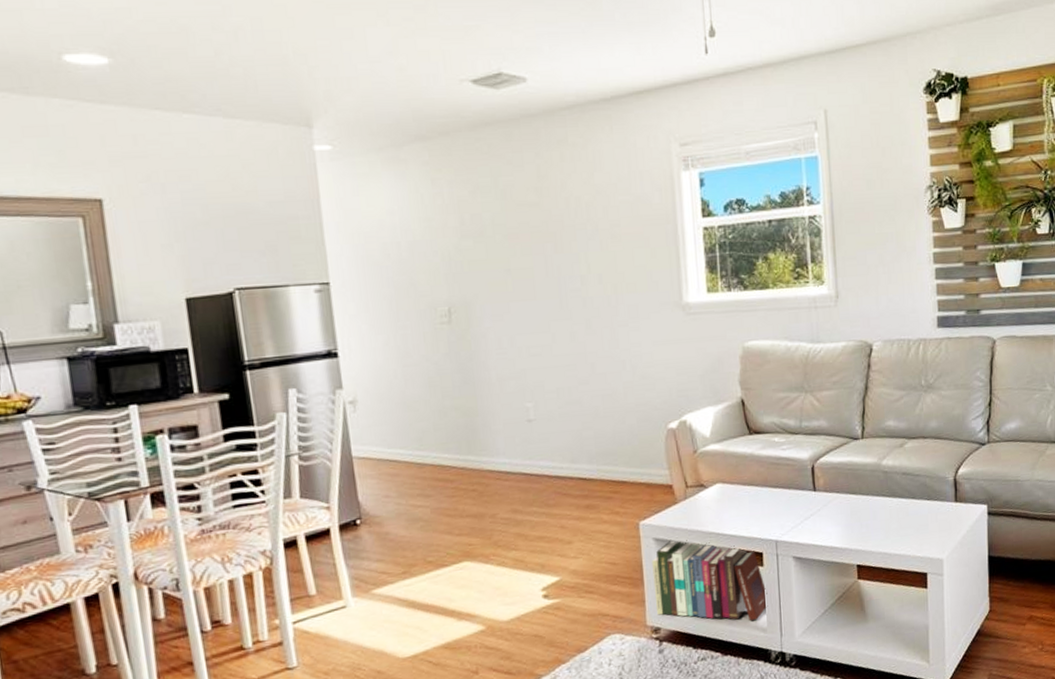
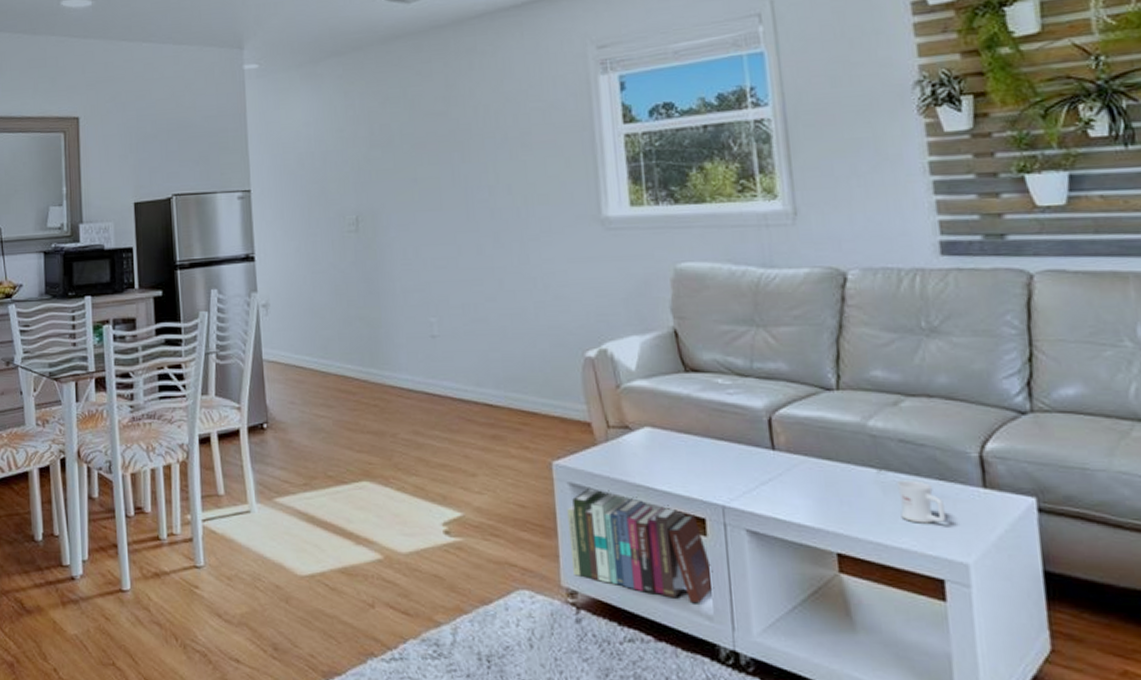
mug: none [900,502,931,534] -> present [897,480,947,524]

